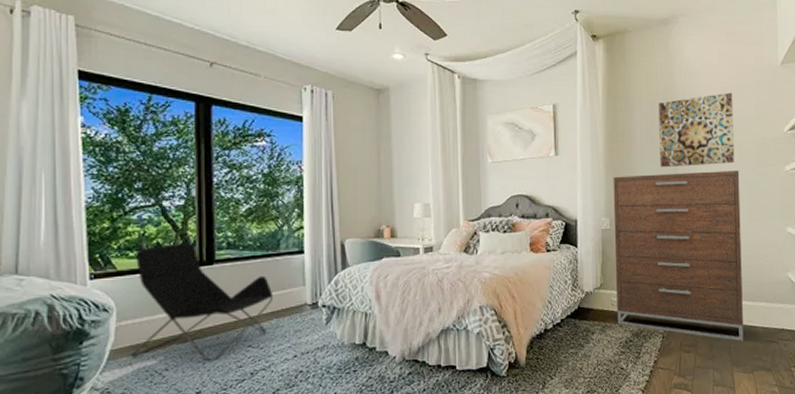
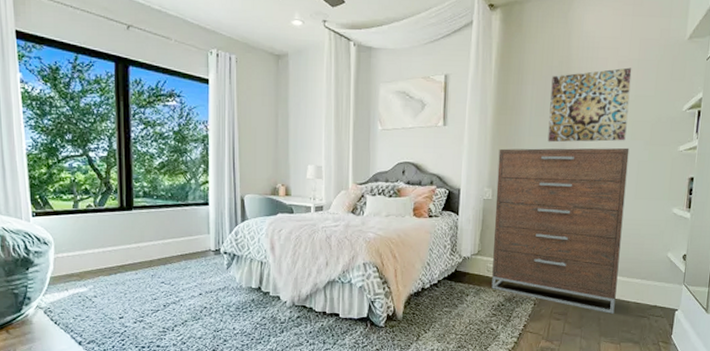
lounge chair: present [131,243,274,361] -> none [67,190,183,293]

